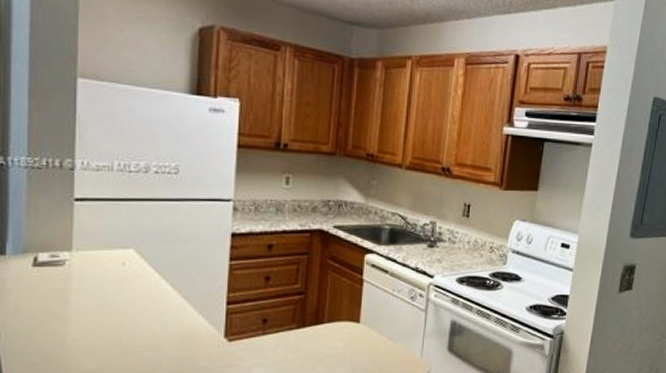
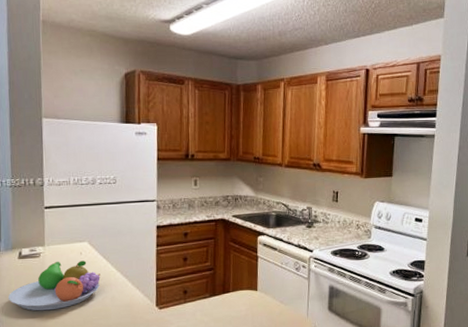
fruit bowl: none [16,272,150,338] -> present [8,261,101,311]

